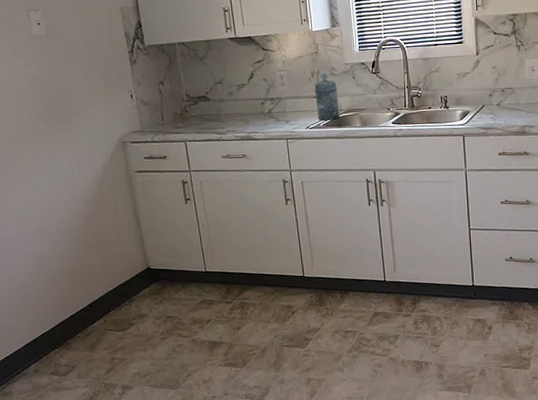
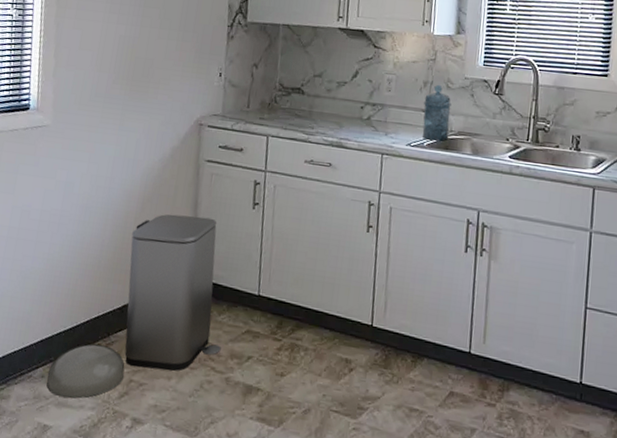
pet bowl: none [40,336,106,383] -> present [46,343,125,399]
pedal bin: none [85,218,184,347] -> present [124,214,221,371]

